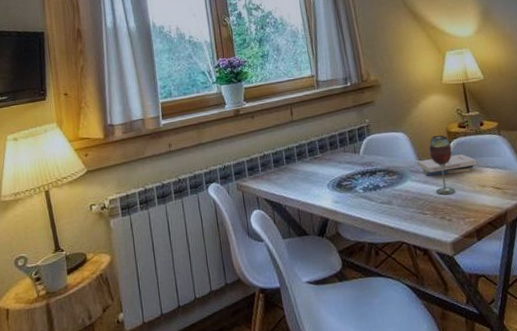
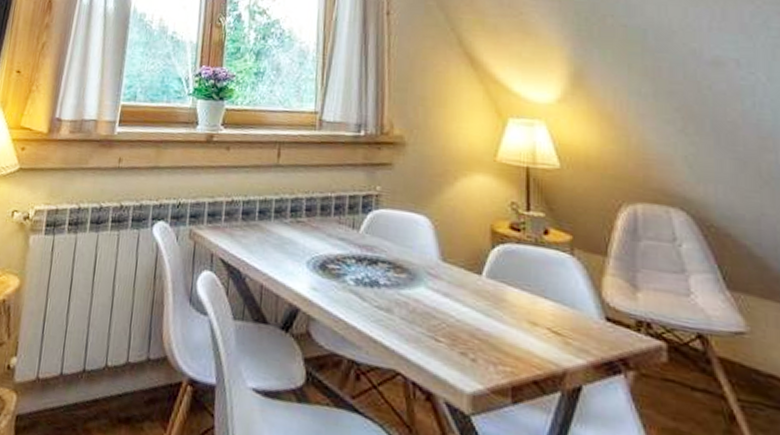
books: present [417,154,478,176] -> none [439,261,531,298]
wineglass: present [428,134,455,195] -> none [459,231,494,323]

